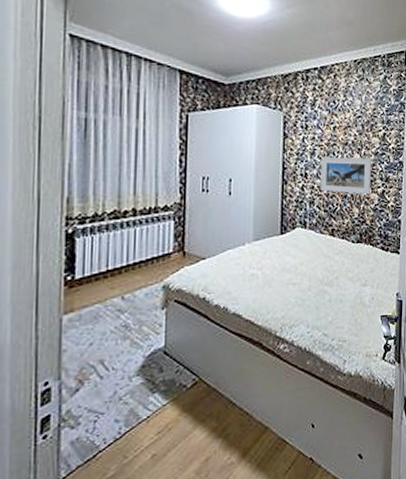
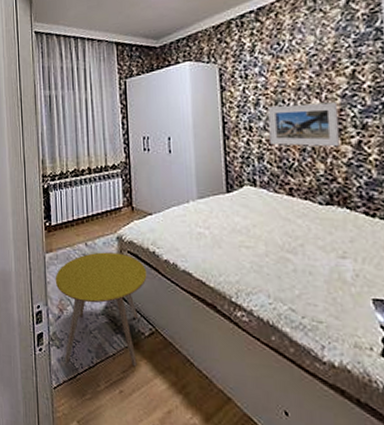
side table: none [74,303,195,444] -> present [55,252,147,367]

